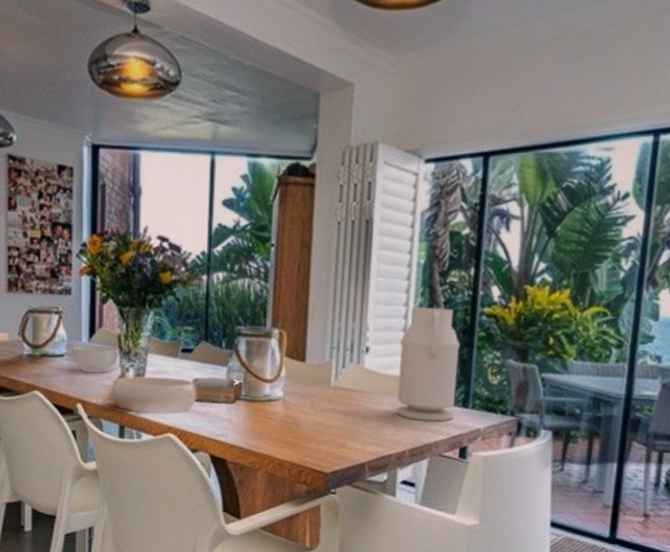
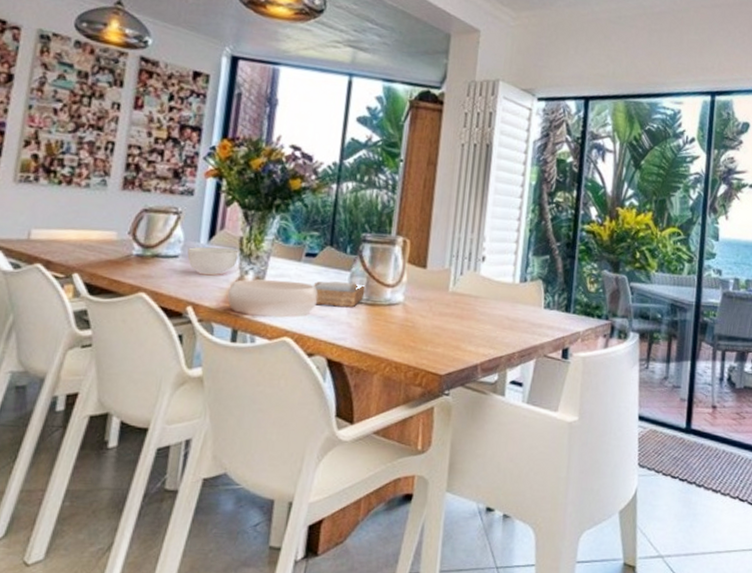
water jug: present [396,306,461,422] -> none [507,221,564,325]

